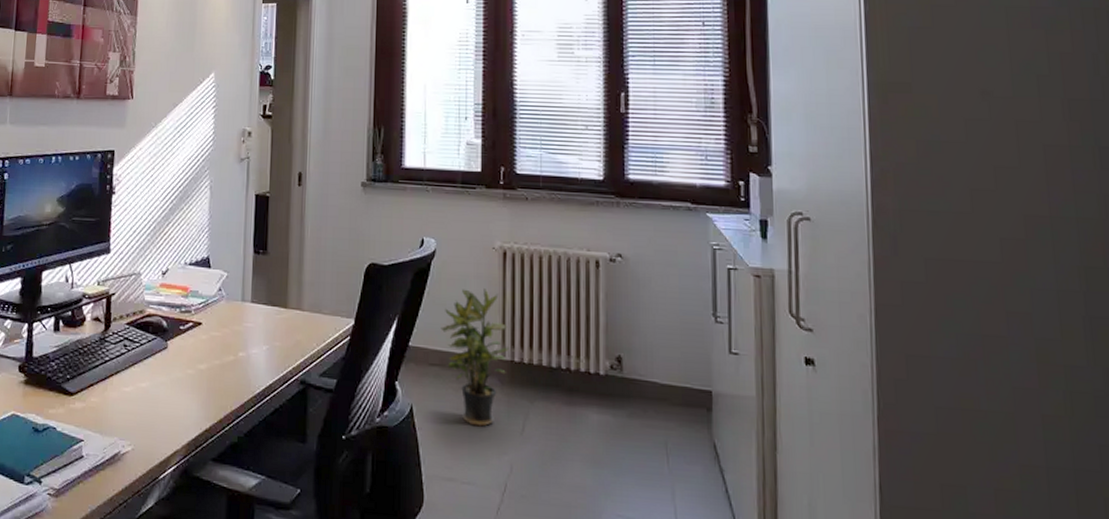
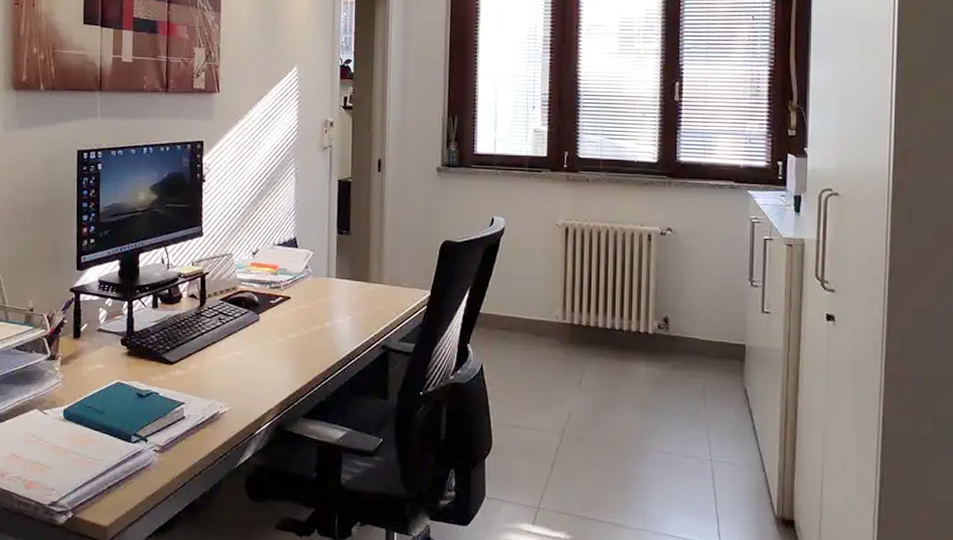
potted plant: present [441,289,509,427] -> none [508,261,569,381]

